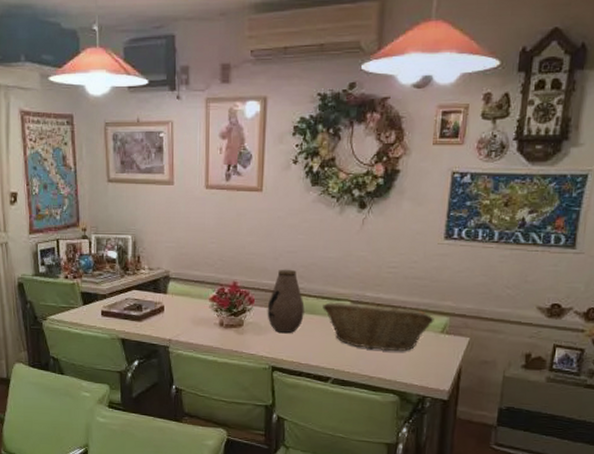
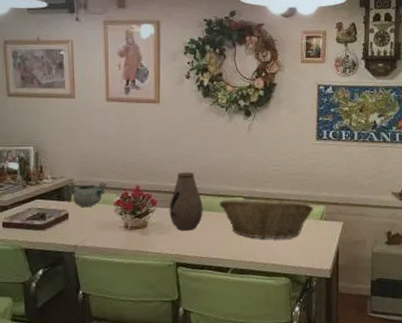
decorative bowl: none [163,275,203,300] -> present [67,182,107,207]

